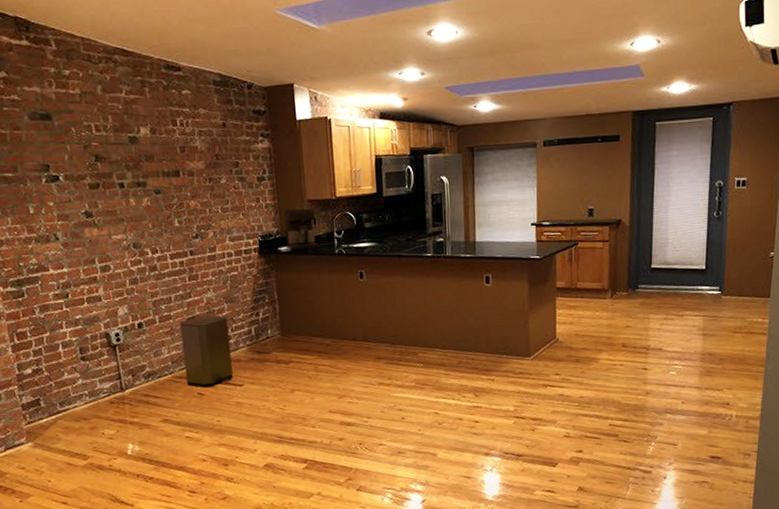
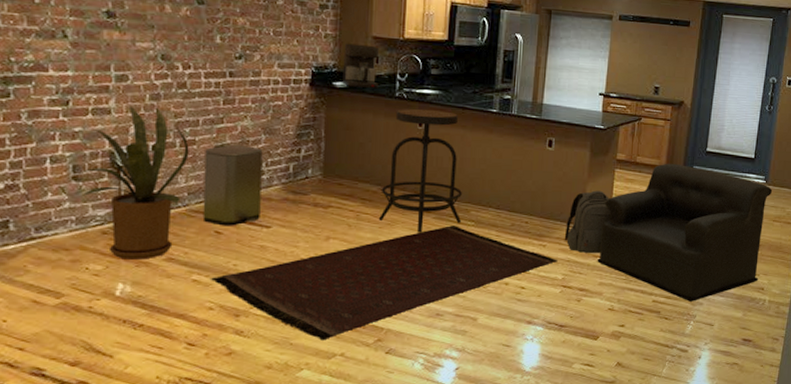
house plant: none [83,290,168,424] -> present [77,106,189,260]
area rug: none [199,368,508,482] -> present [210,225,558,341]
bar stool: none [333,261,411,379] -> present [379,108,462,233]
backpack: none [511,320,557,384] -> present [564,190,611,253]
armchair: none [547,284,730,423] -> present [597,163,773,302]

